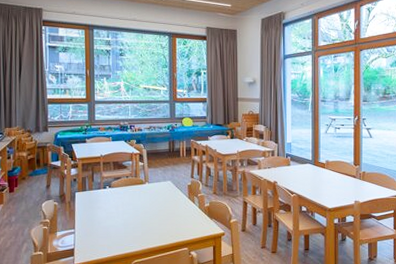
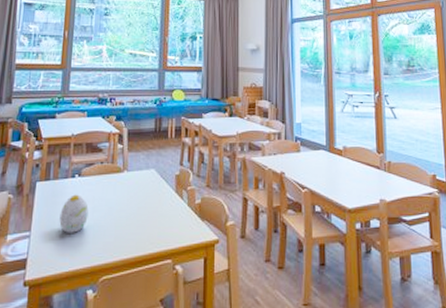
decorative egg: none [97,201,119,230] -> present [59,194,89,233]

